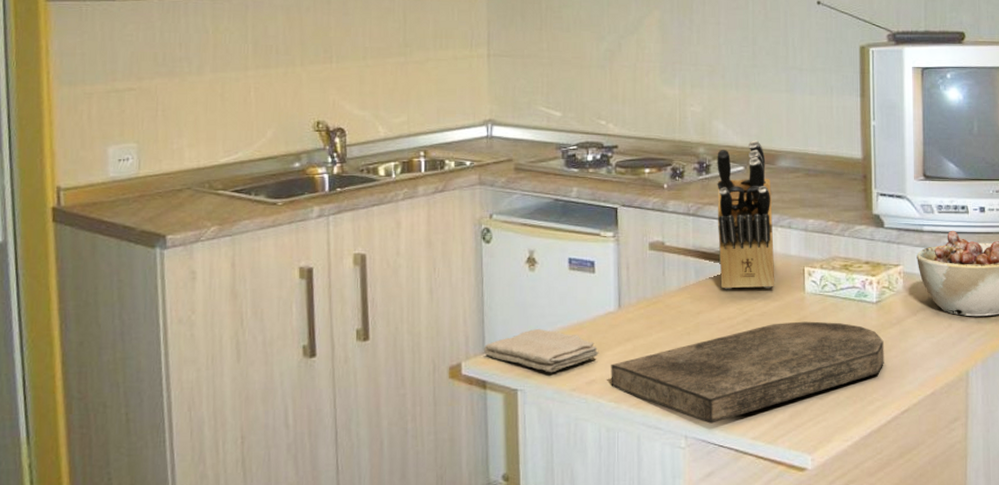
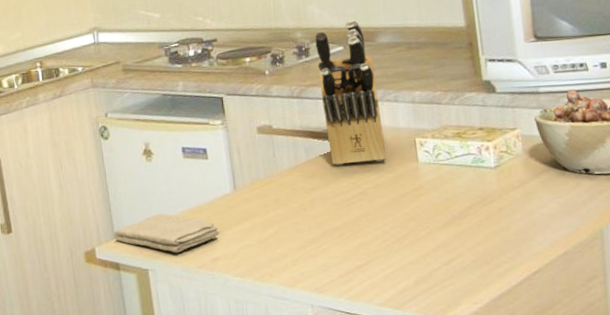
cutting board: present [611,321,884,424] -> none [233,189,509,293]

